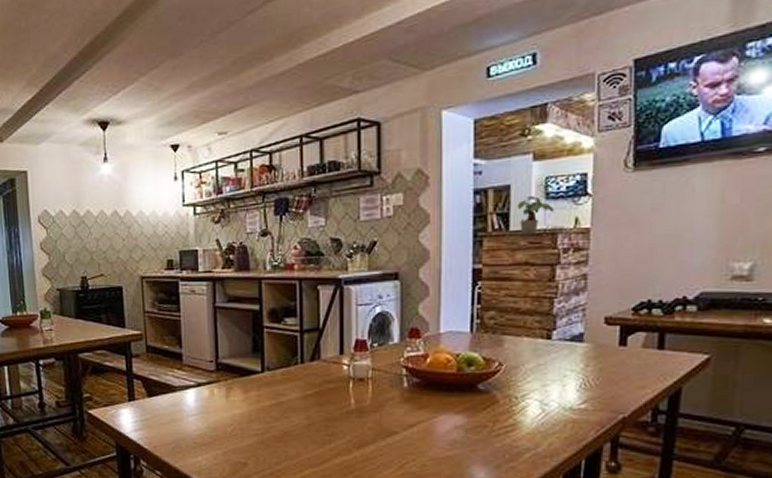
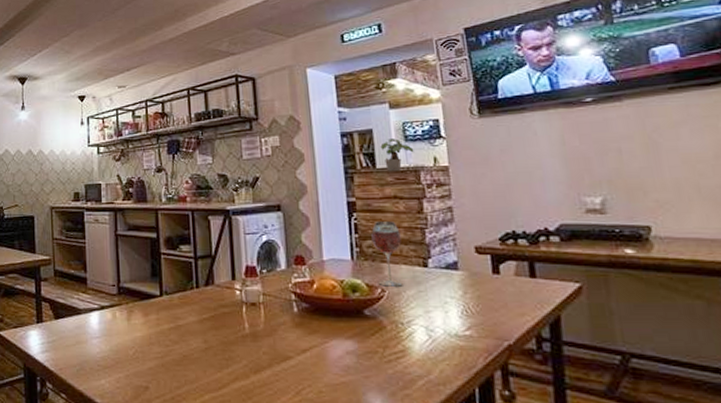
wineglass: none [495,290,527,360] -> present [371,221,403,287]

